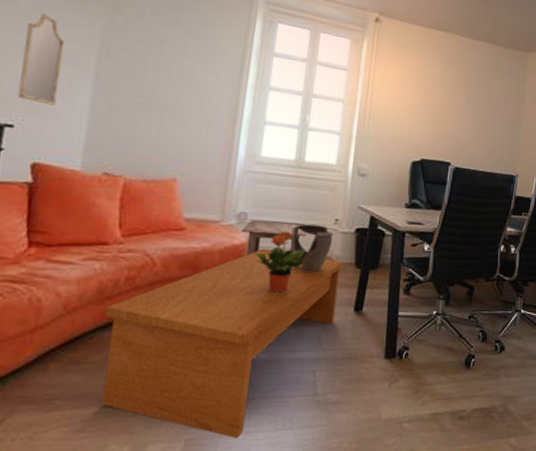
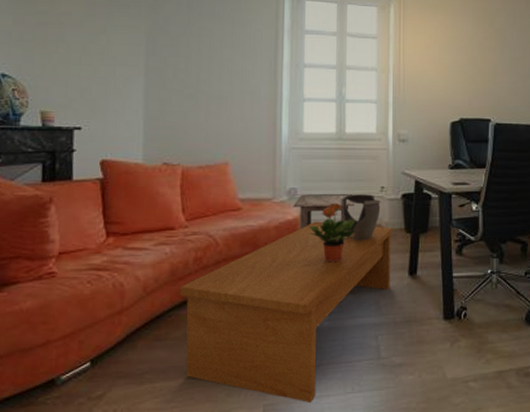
home mirror: present [17,14,65,106] -> none [81,22,116,105]

